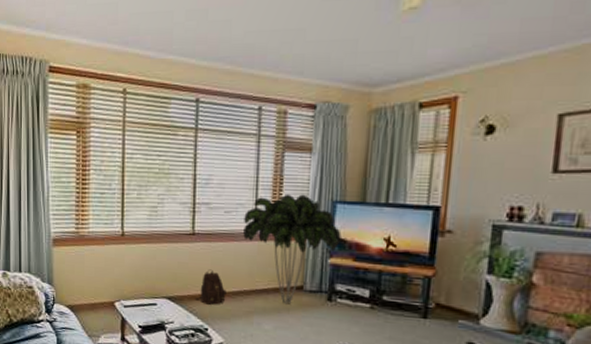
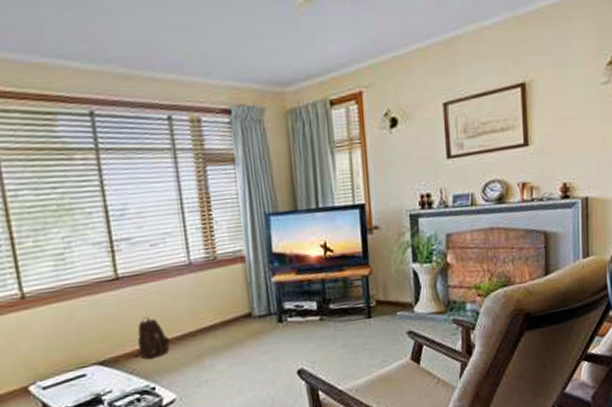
indoor plant: present [243,194,342,305] -> none [174,211,281,337]

